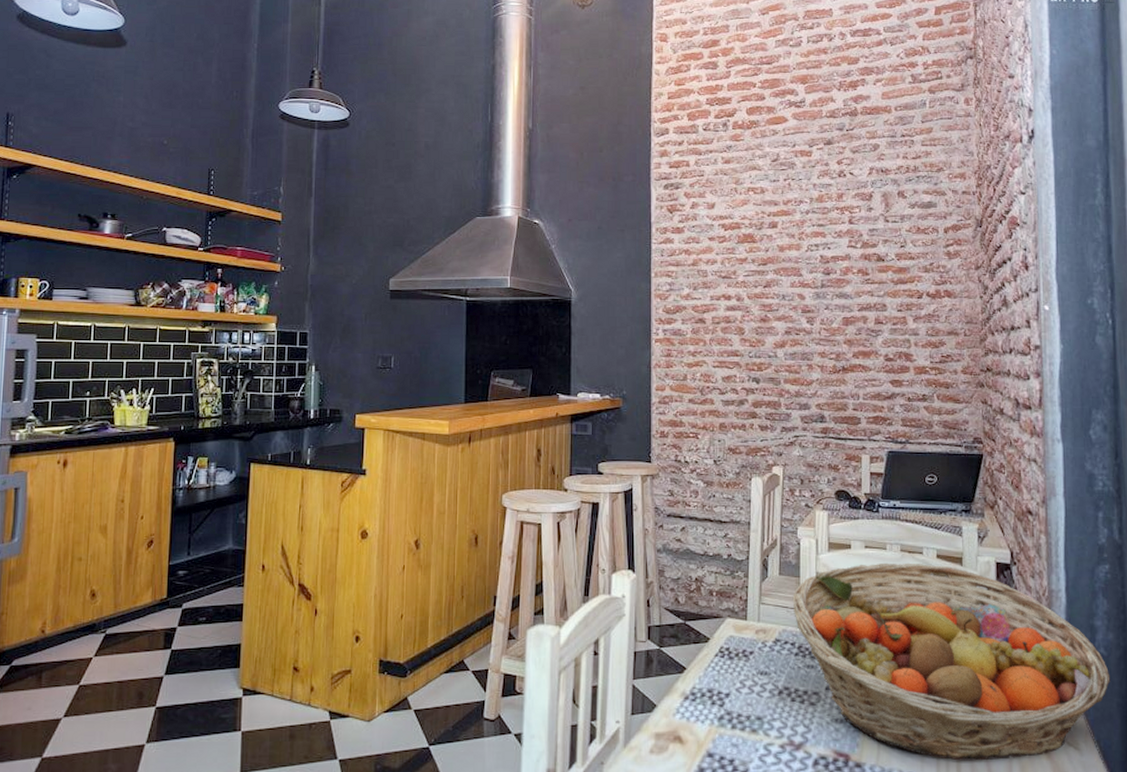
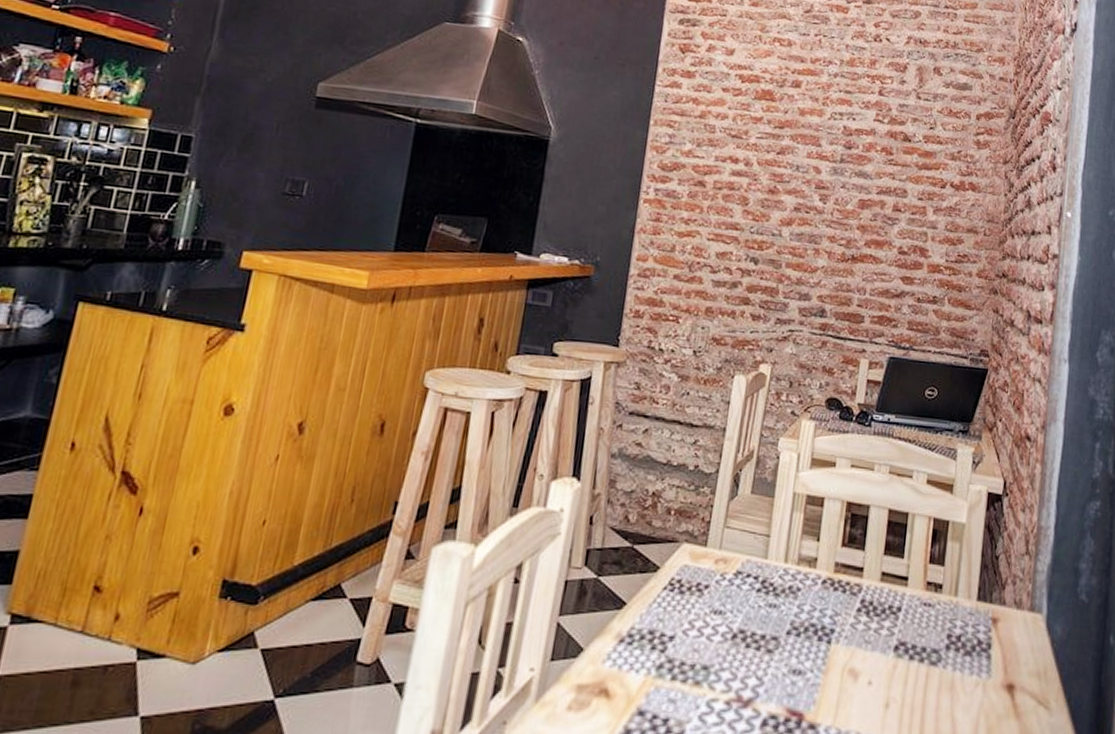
fruit basket: present [792,562,1111,761] -> none [762,485,1089,722]

